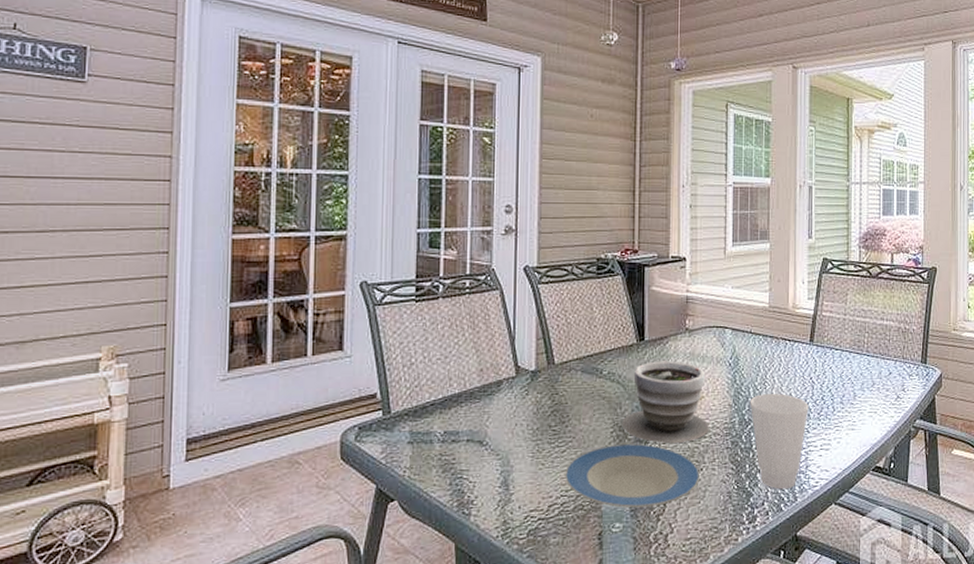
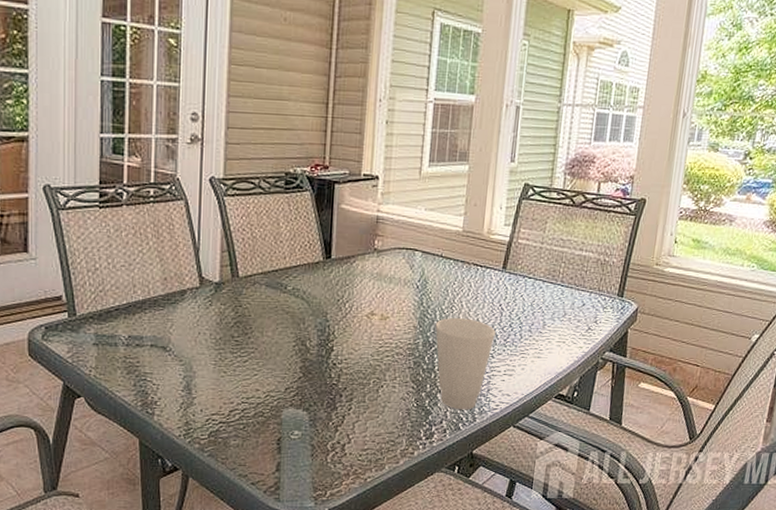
plate: present [565,444,701,508] -> none [246,358,381,418]
planter: present [622,361,709,443] -> none [304,279,392,360]

